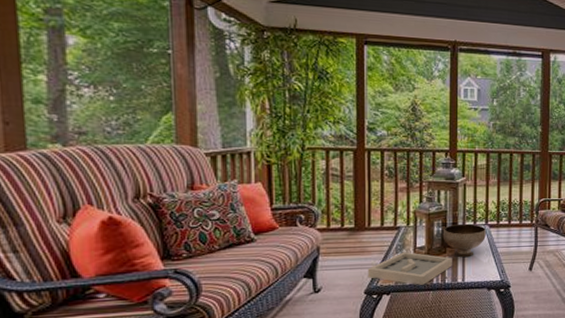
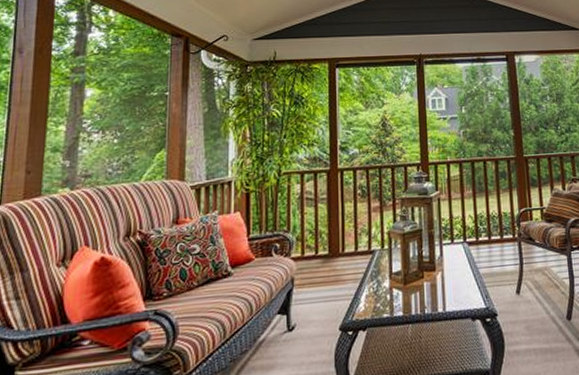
decorative tray: present [367,252,452,286] -> none [342,278,431,319]
bowl: present [442,223,487,258] -> none [419,242,466,283]

